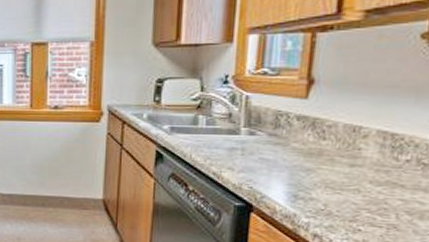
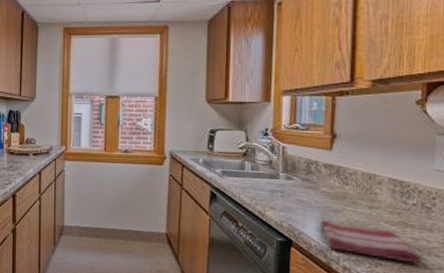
dish towel: none [288,180,413,229] -> present [321,219,423,264]

